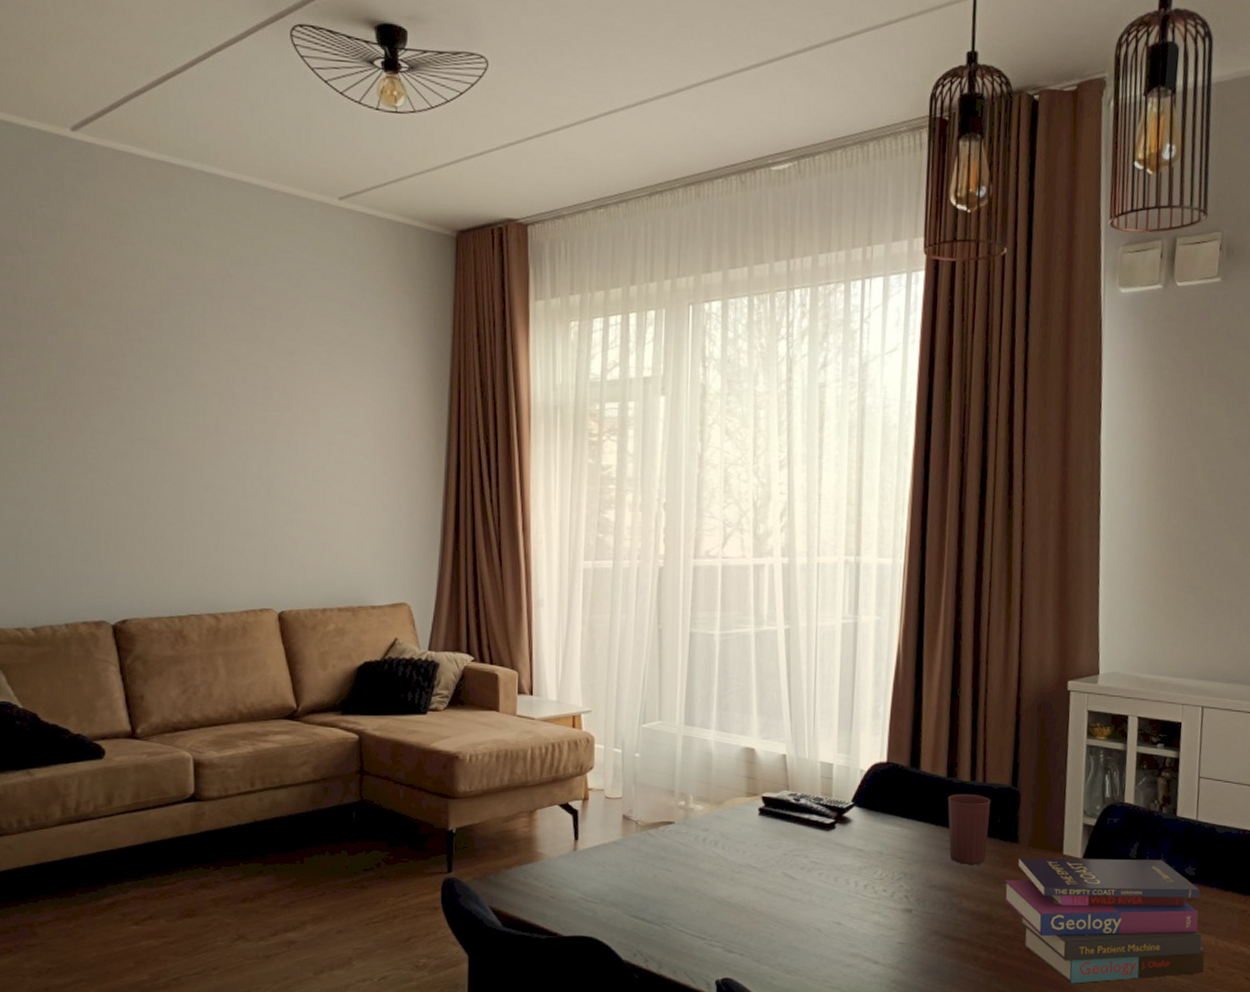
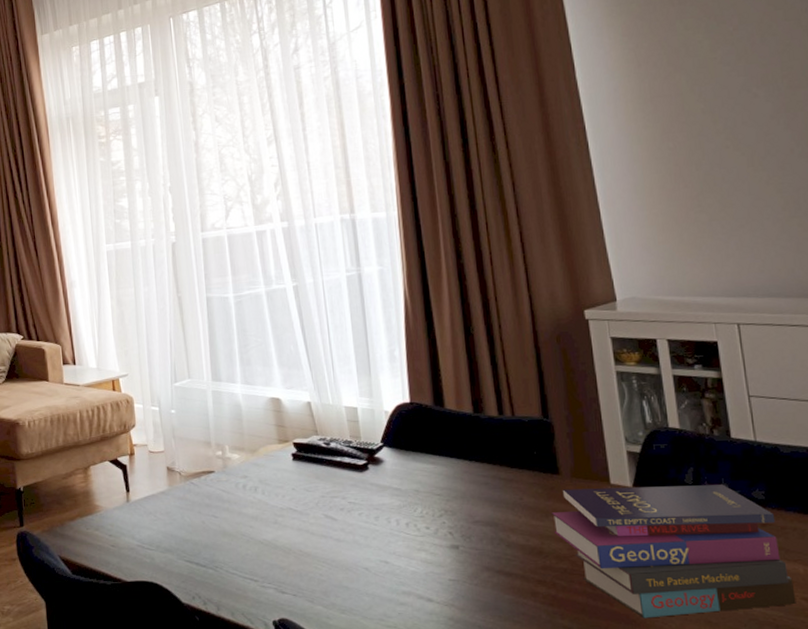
cup: present [947,793,991,865] -> none [477,427,528,499]

